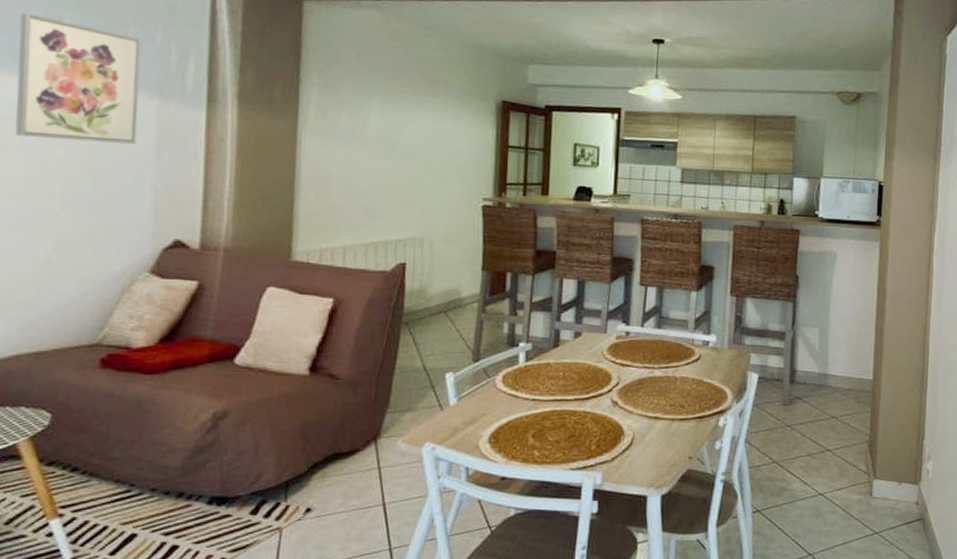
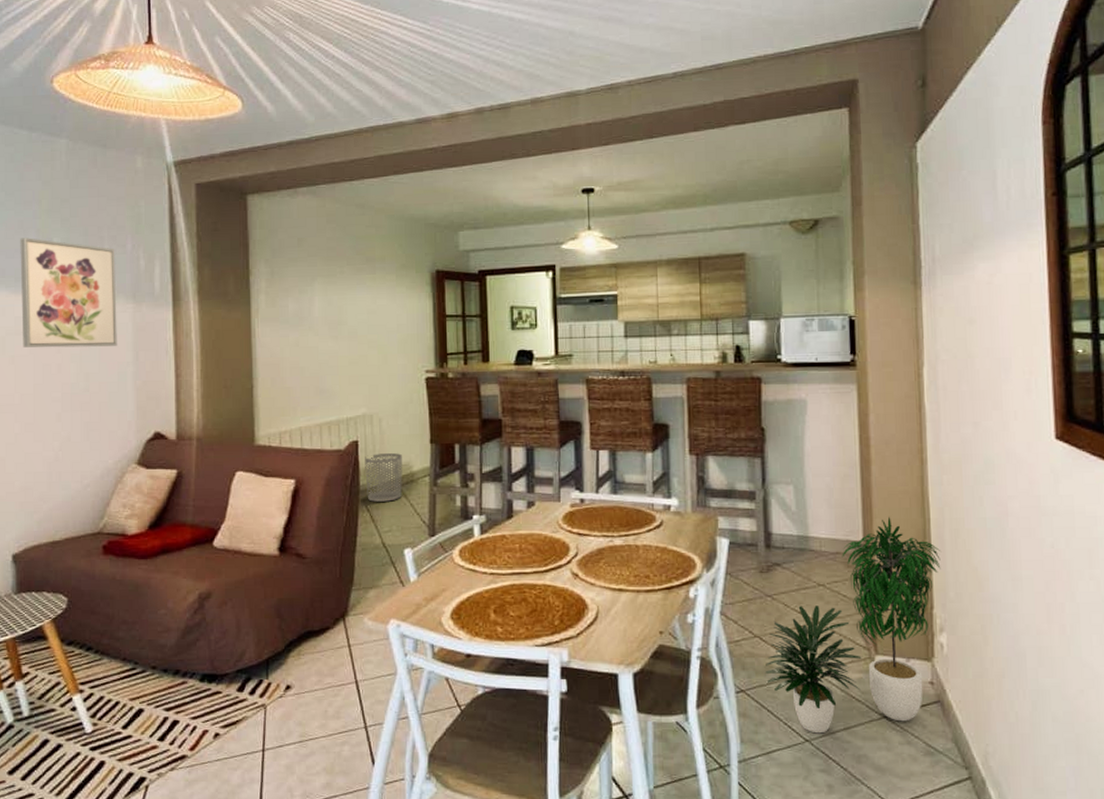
waste bin: none [411,277,451,326] -> present [365,453,403,502]
potted plant: none [780,359,935,548] -> present [766,516,942,734]

